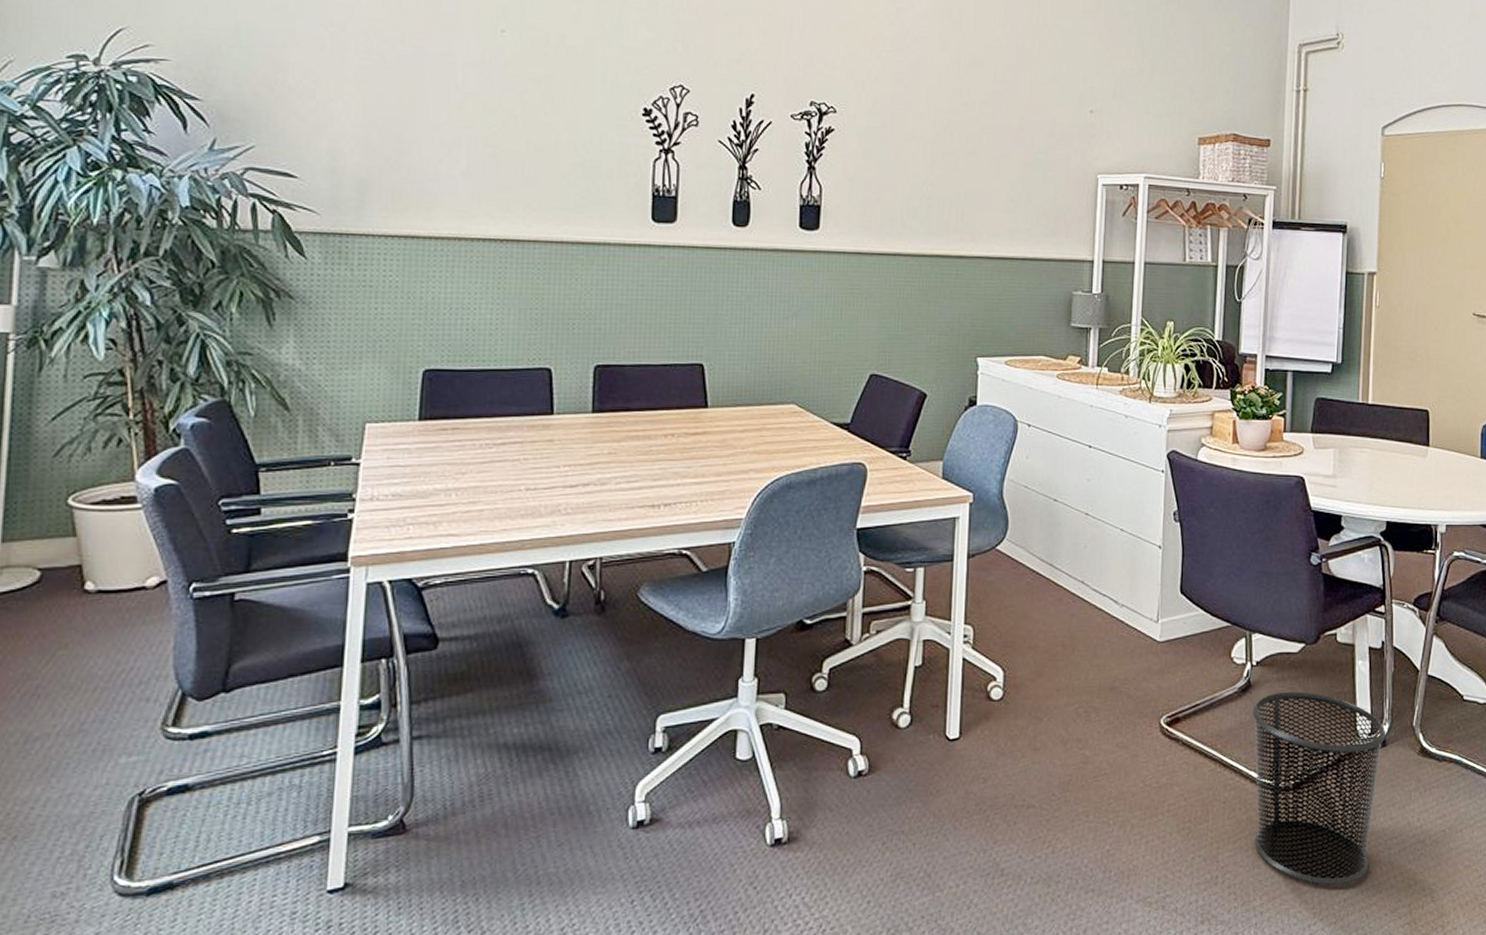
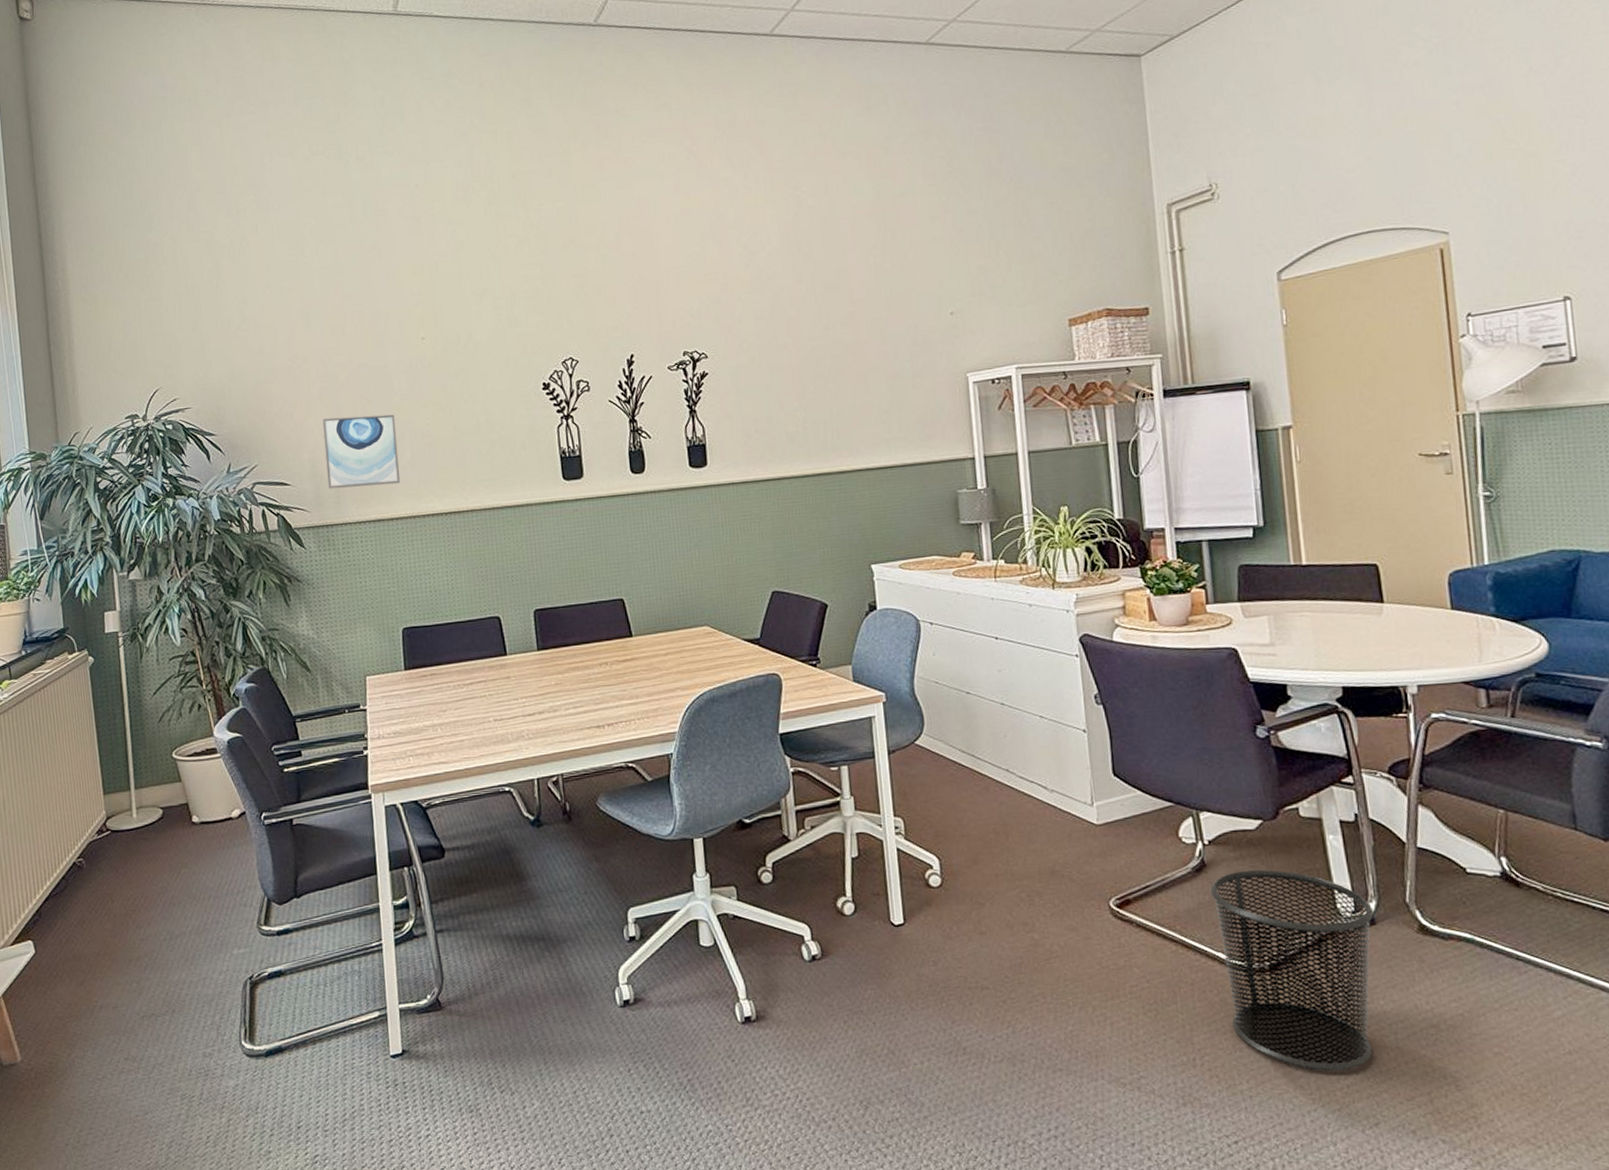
wall art: none [350,104,453,197] -> present [322,414,401,489]

